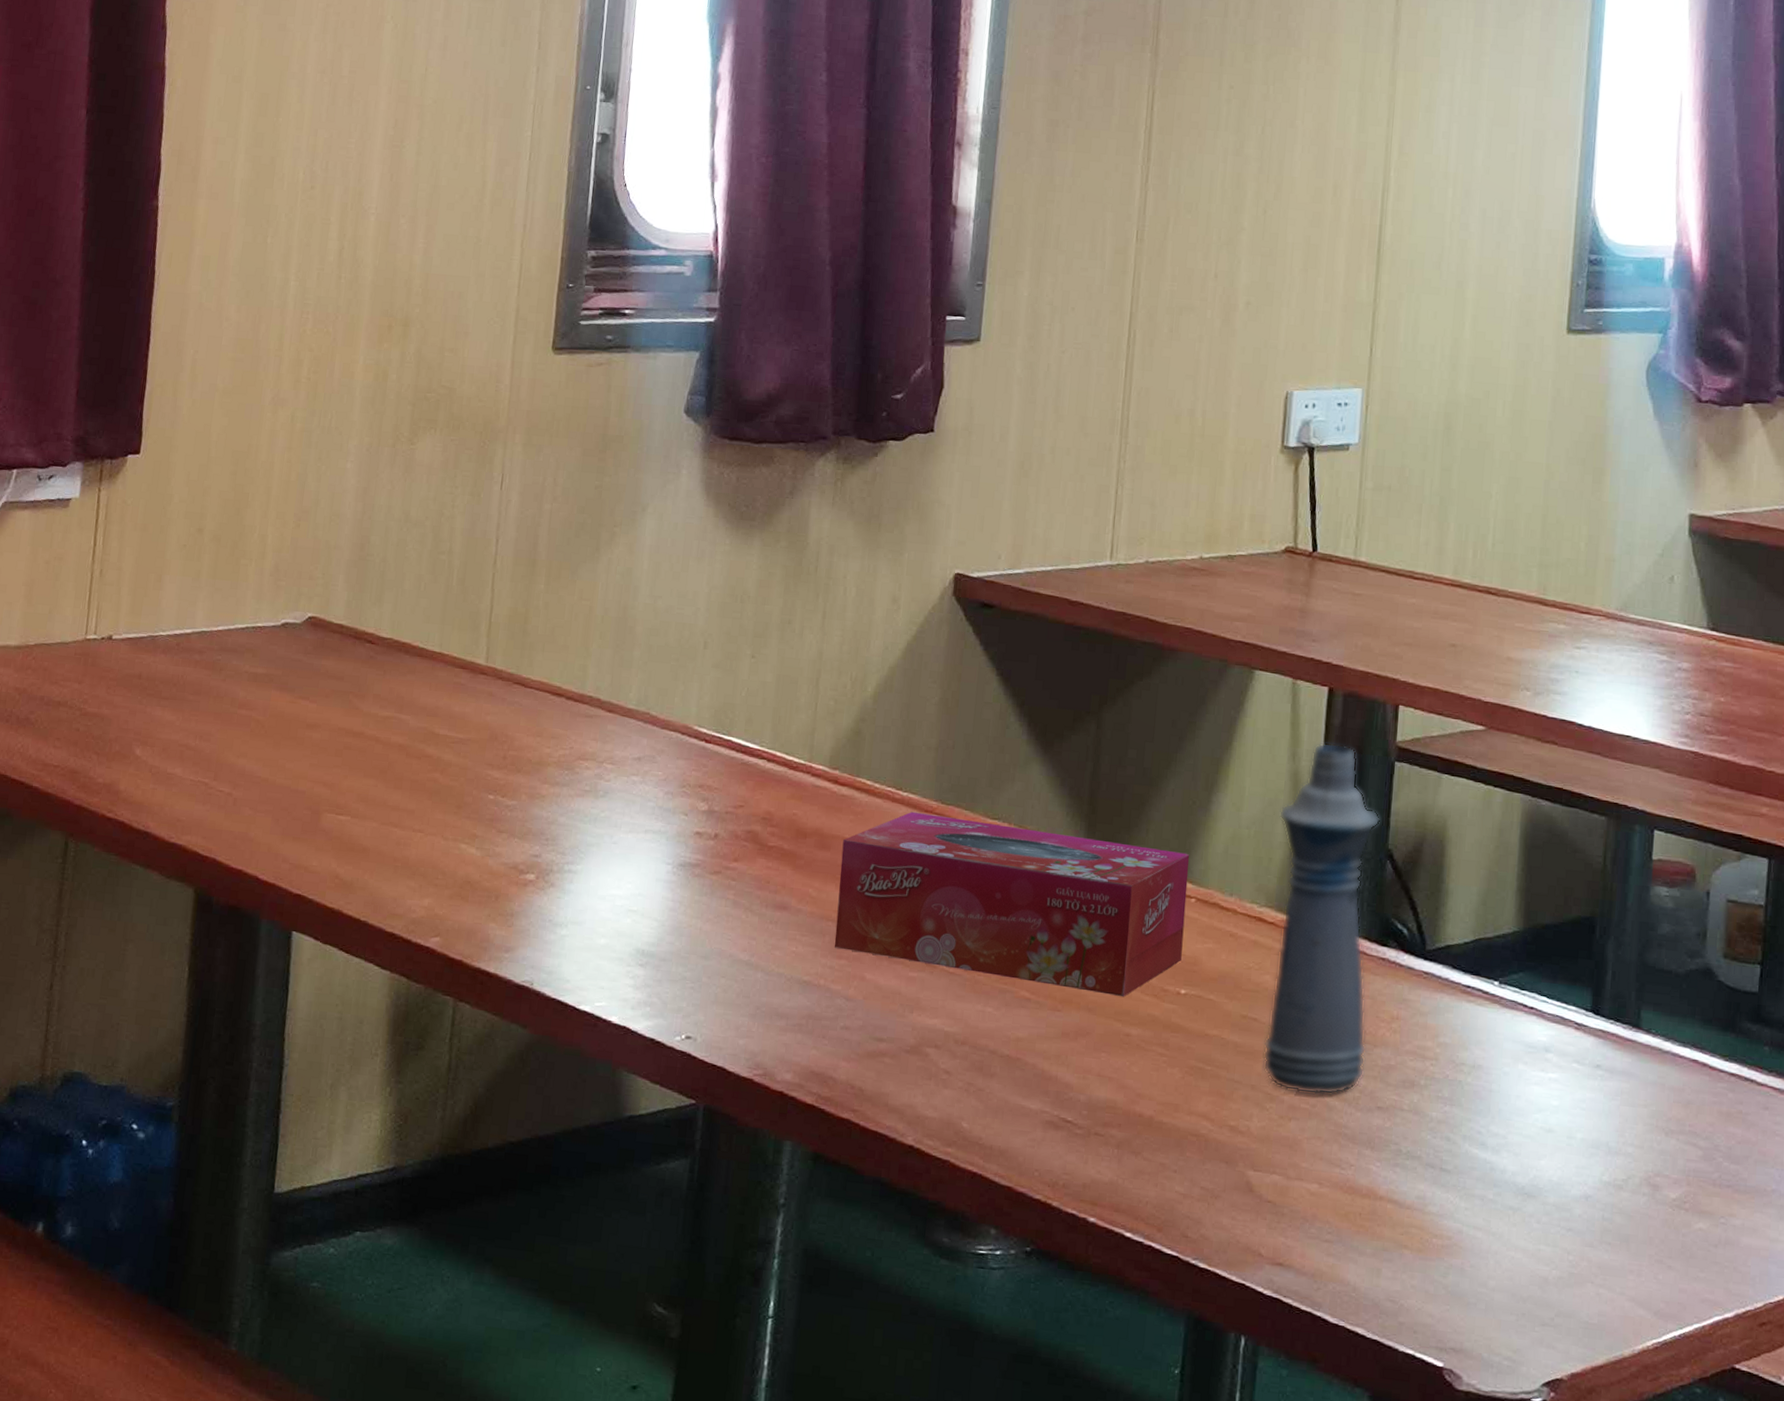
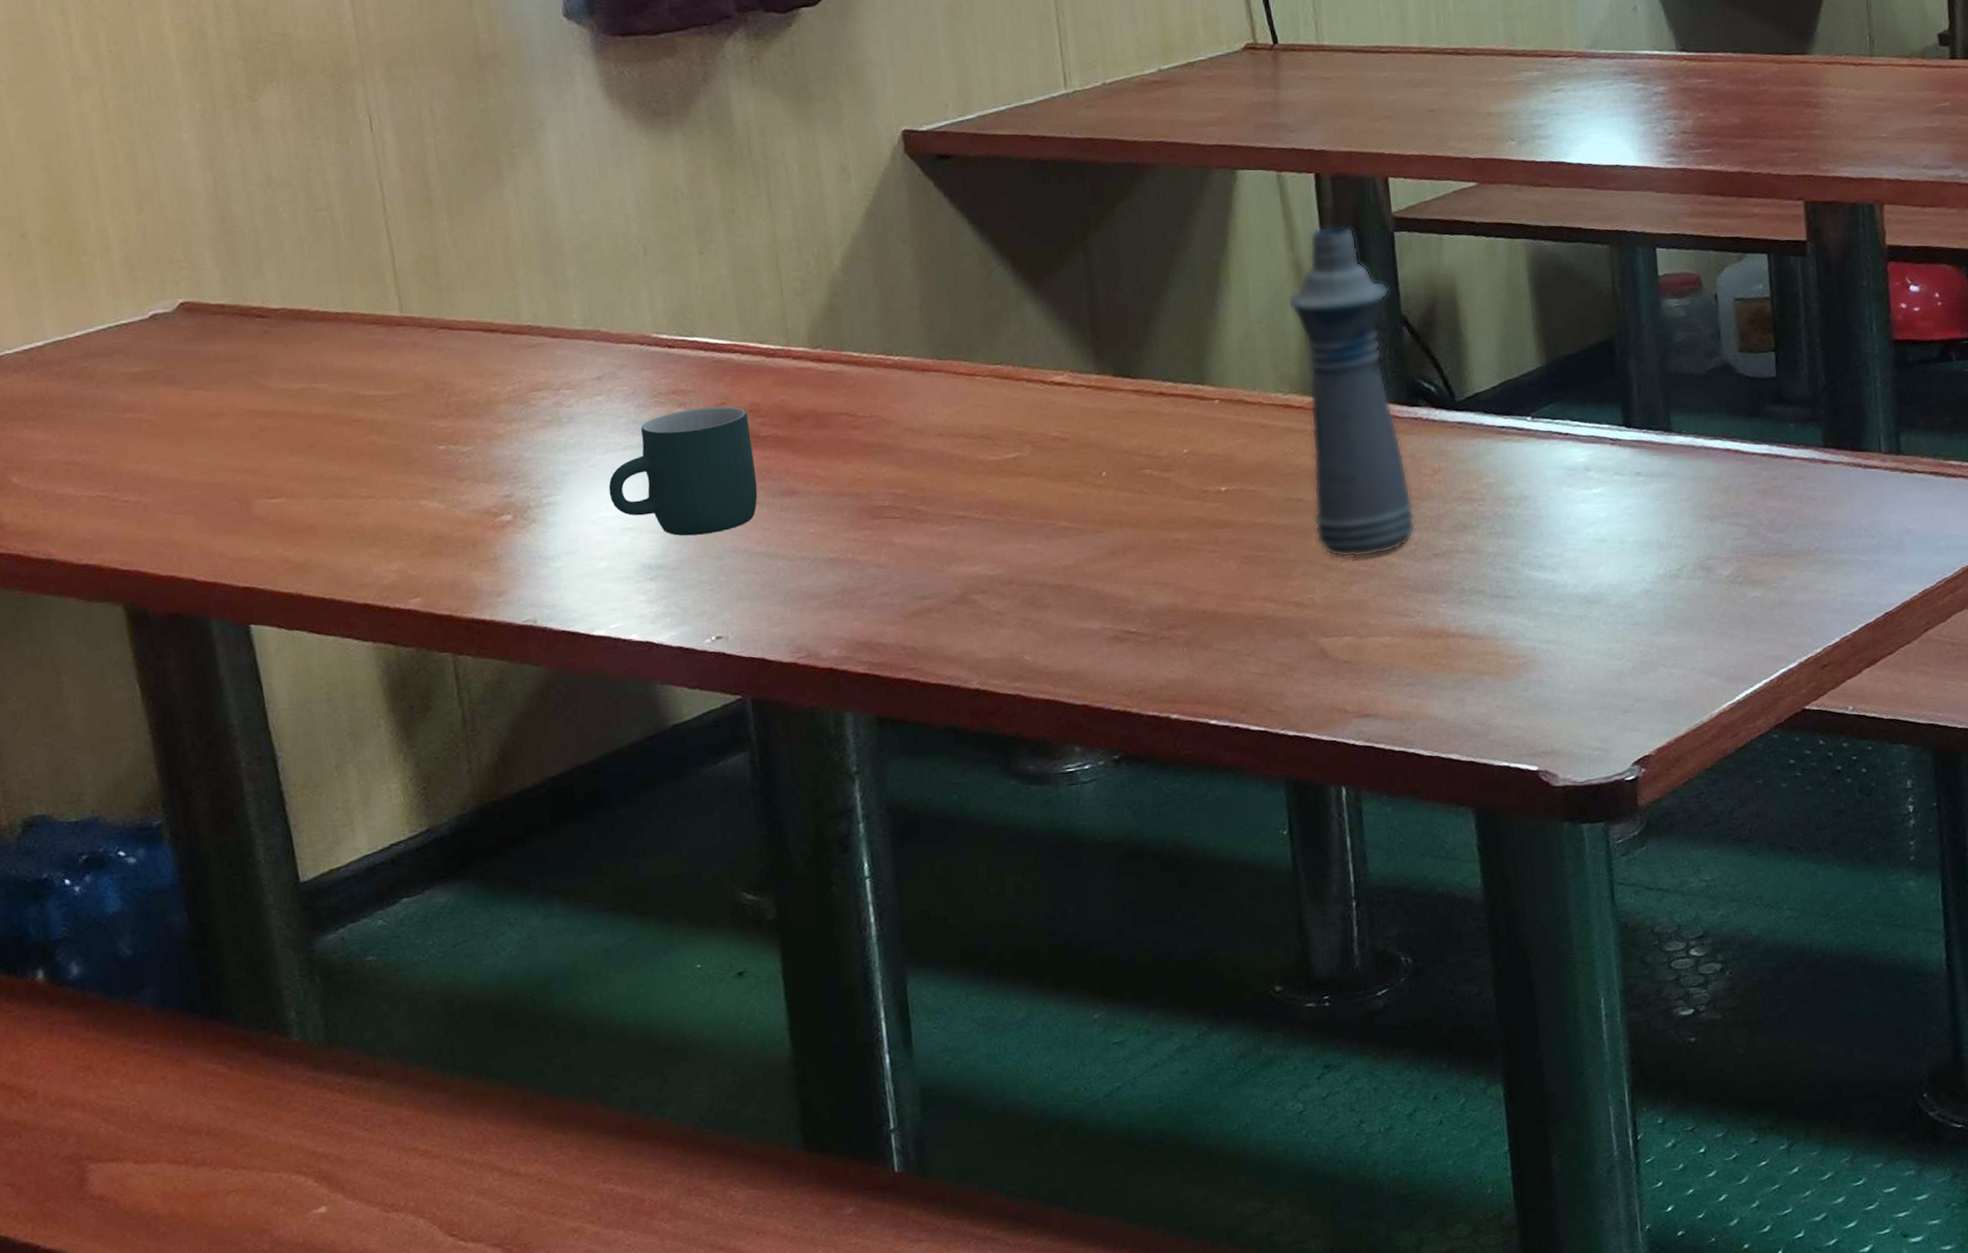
mug: none [623,805,761,933] -> present [608,406,758,536]
tissue box: present [834,811,1190,997] -> none [841,358,1216,521]

